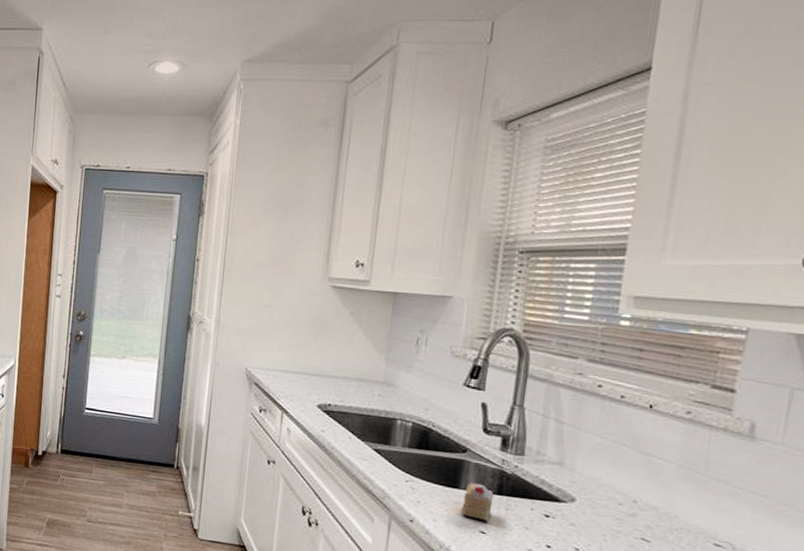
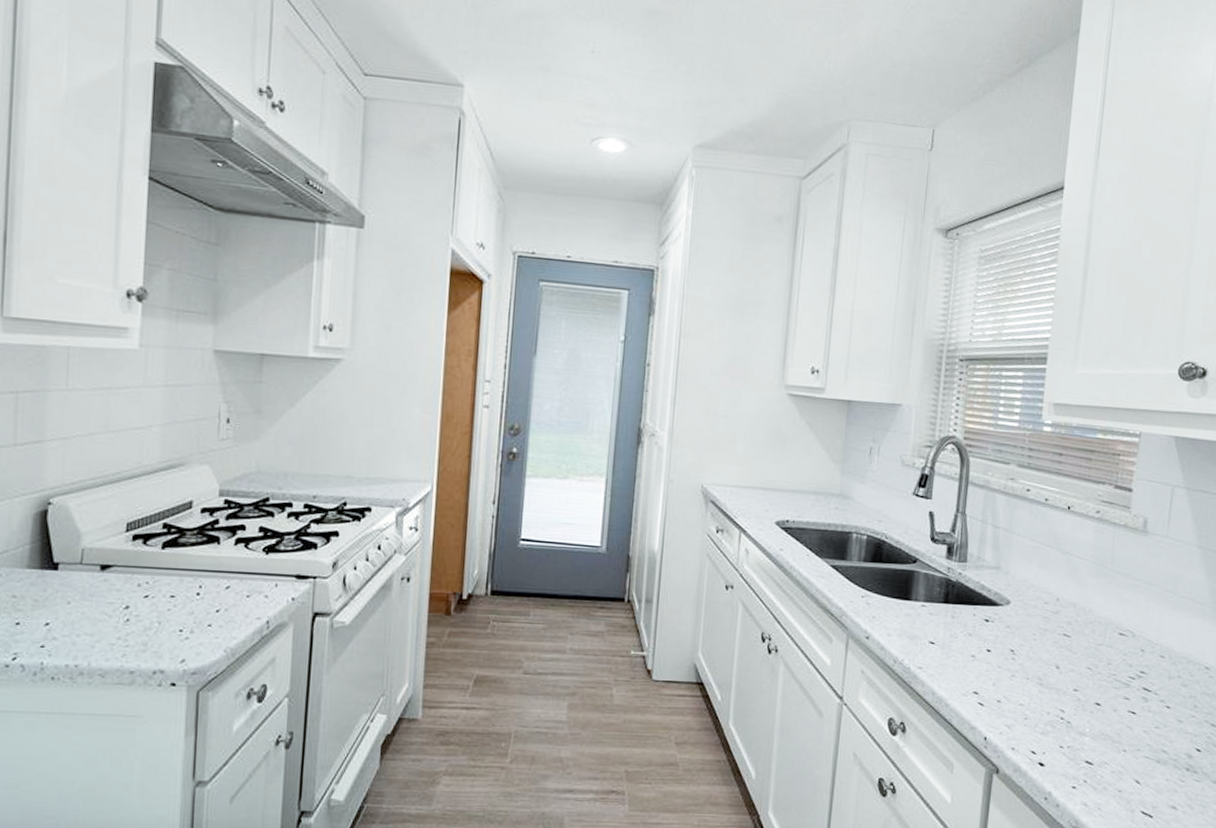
cake slice: present [461,483,494,523] -> none [912,593,941,632]

